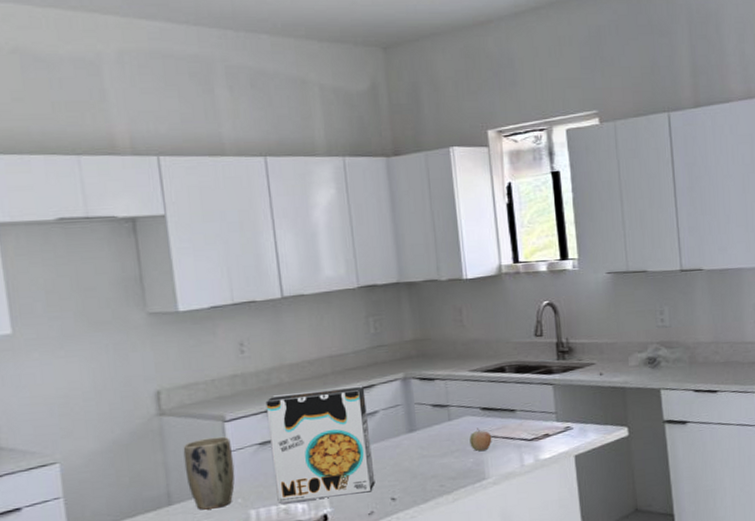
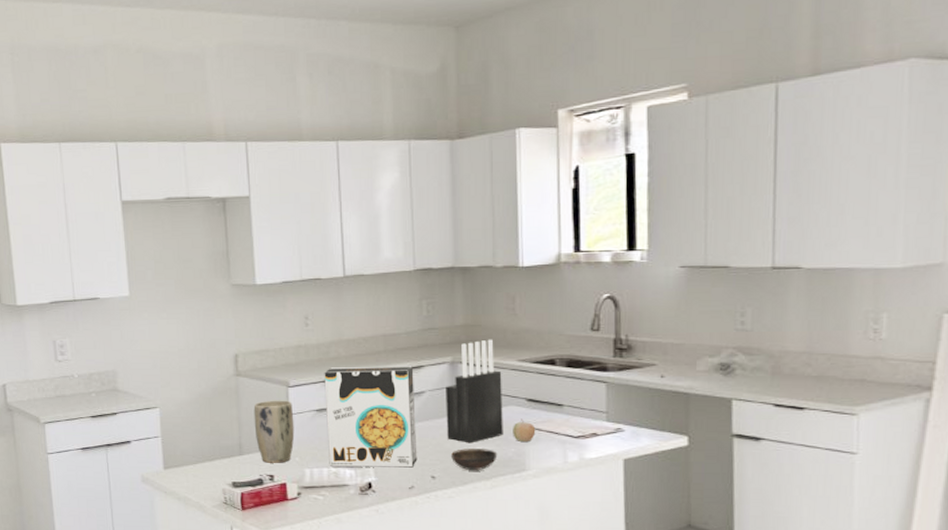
knife block: none [399,352,461,459] -> present [446,339,503,443]
bowl: none [410,462,457,487] -> present [451,448,498,471]

